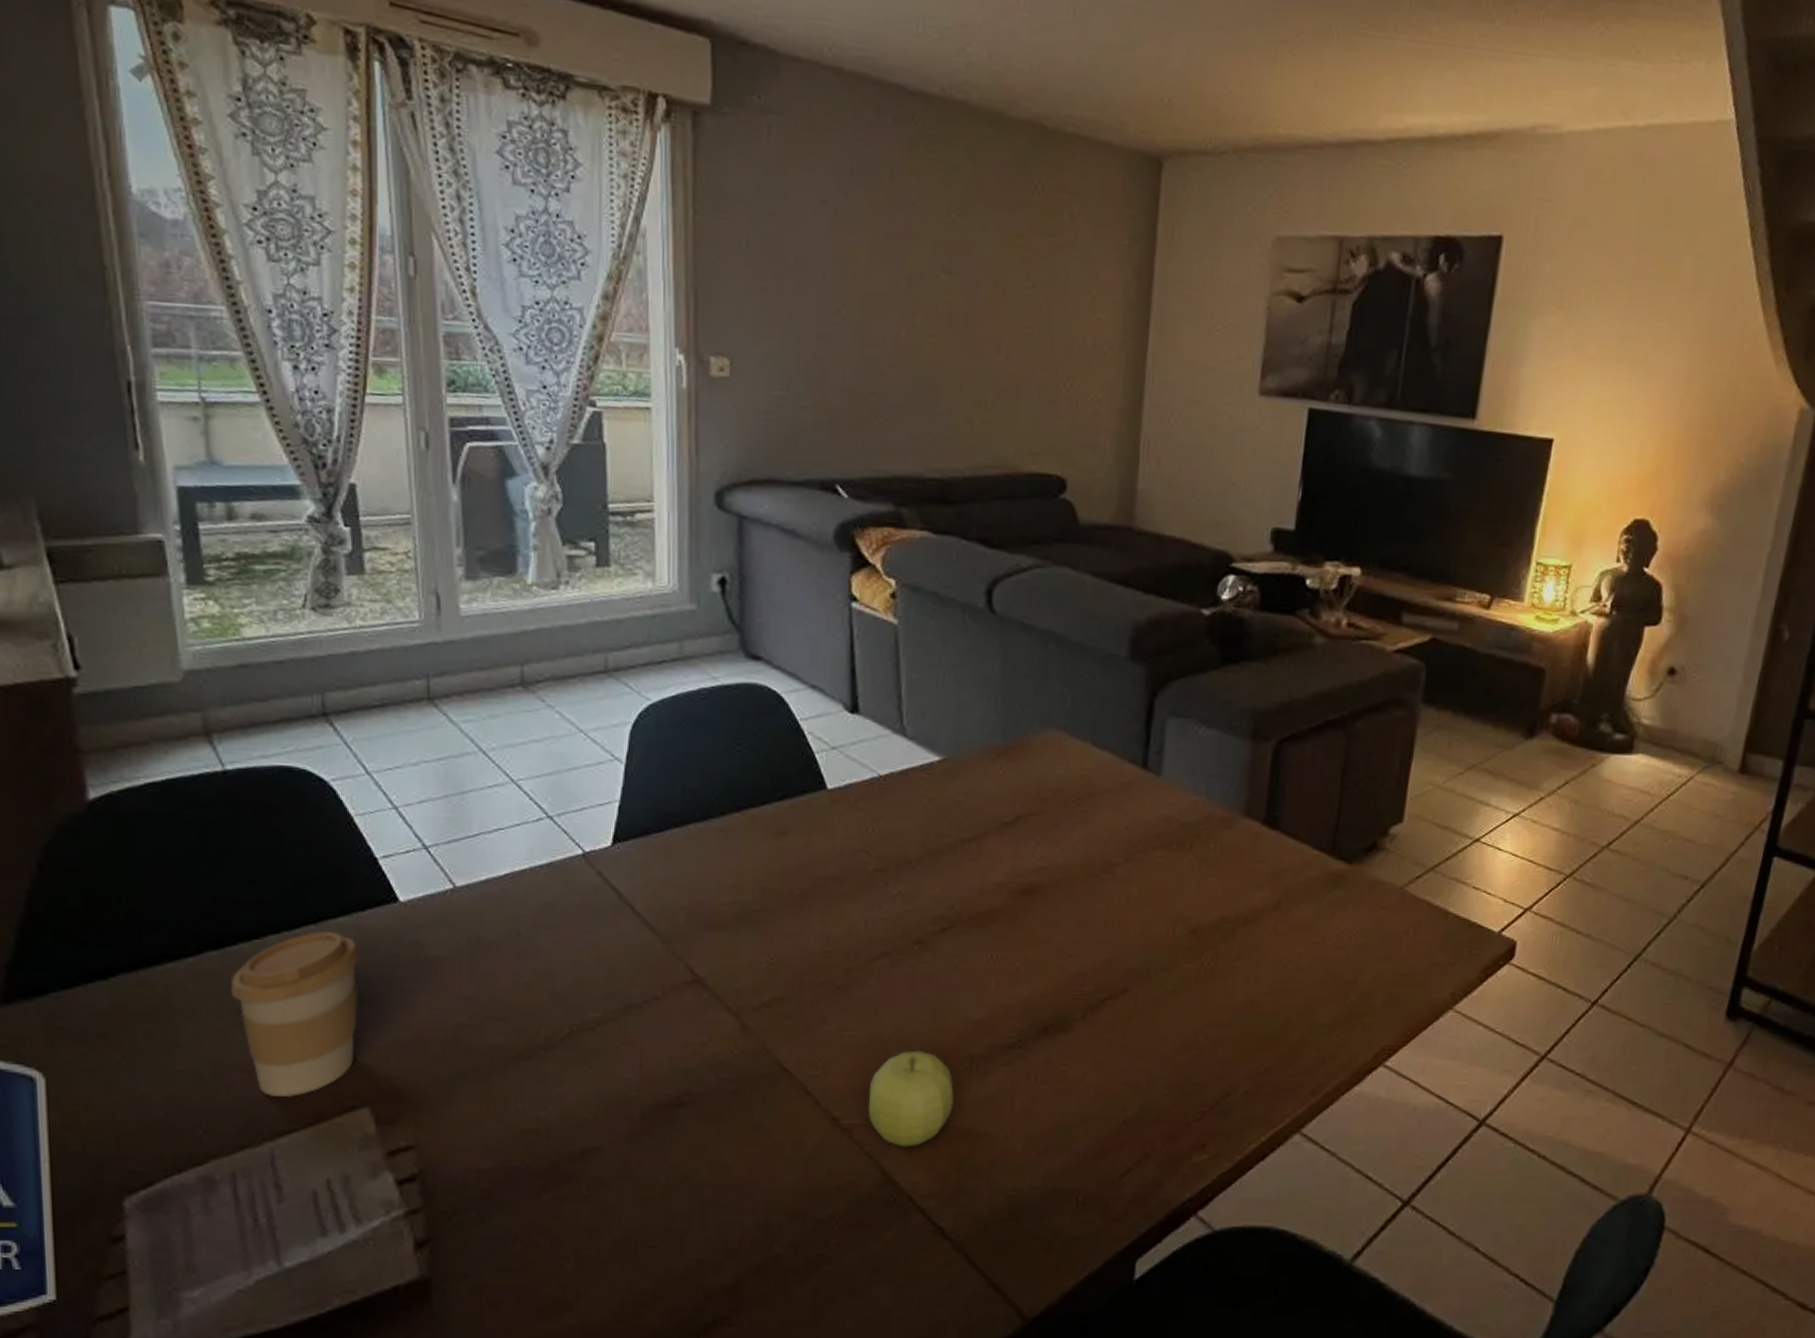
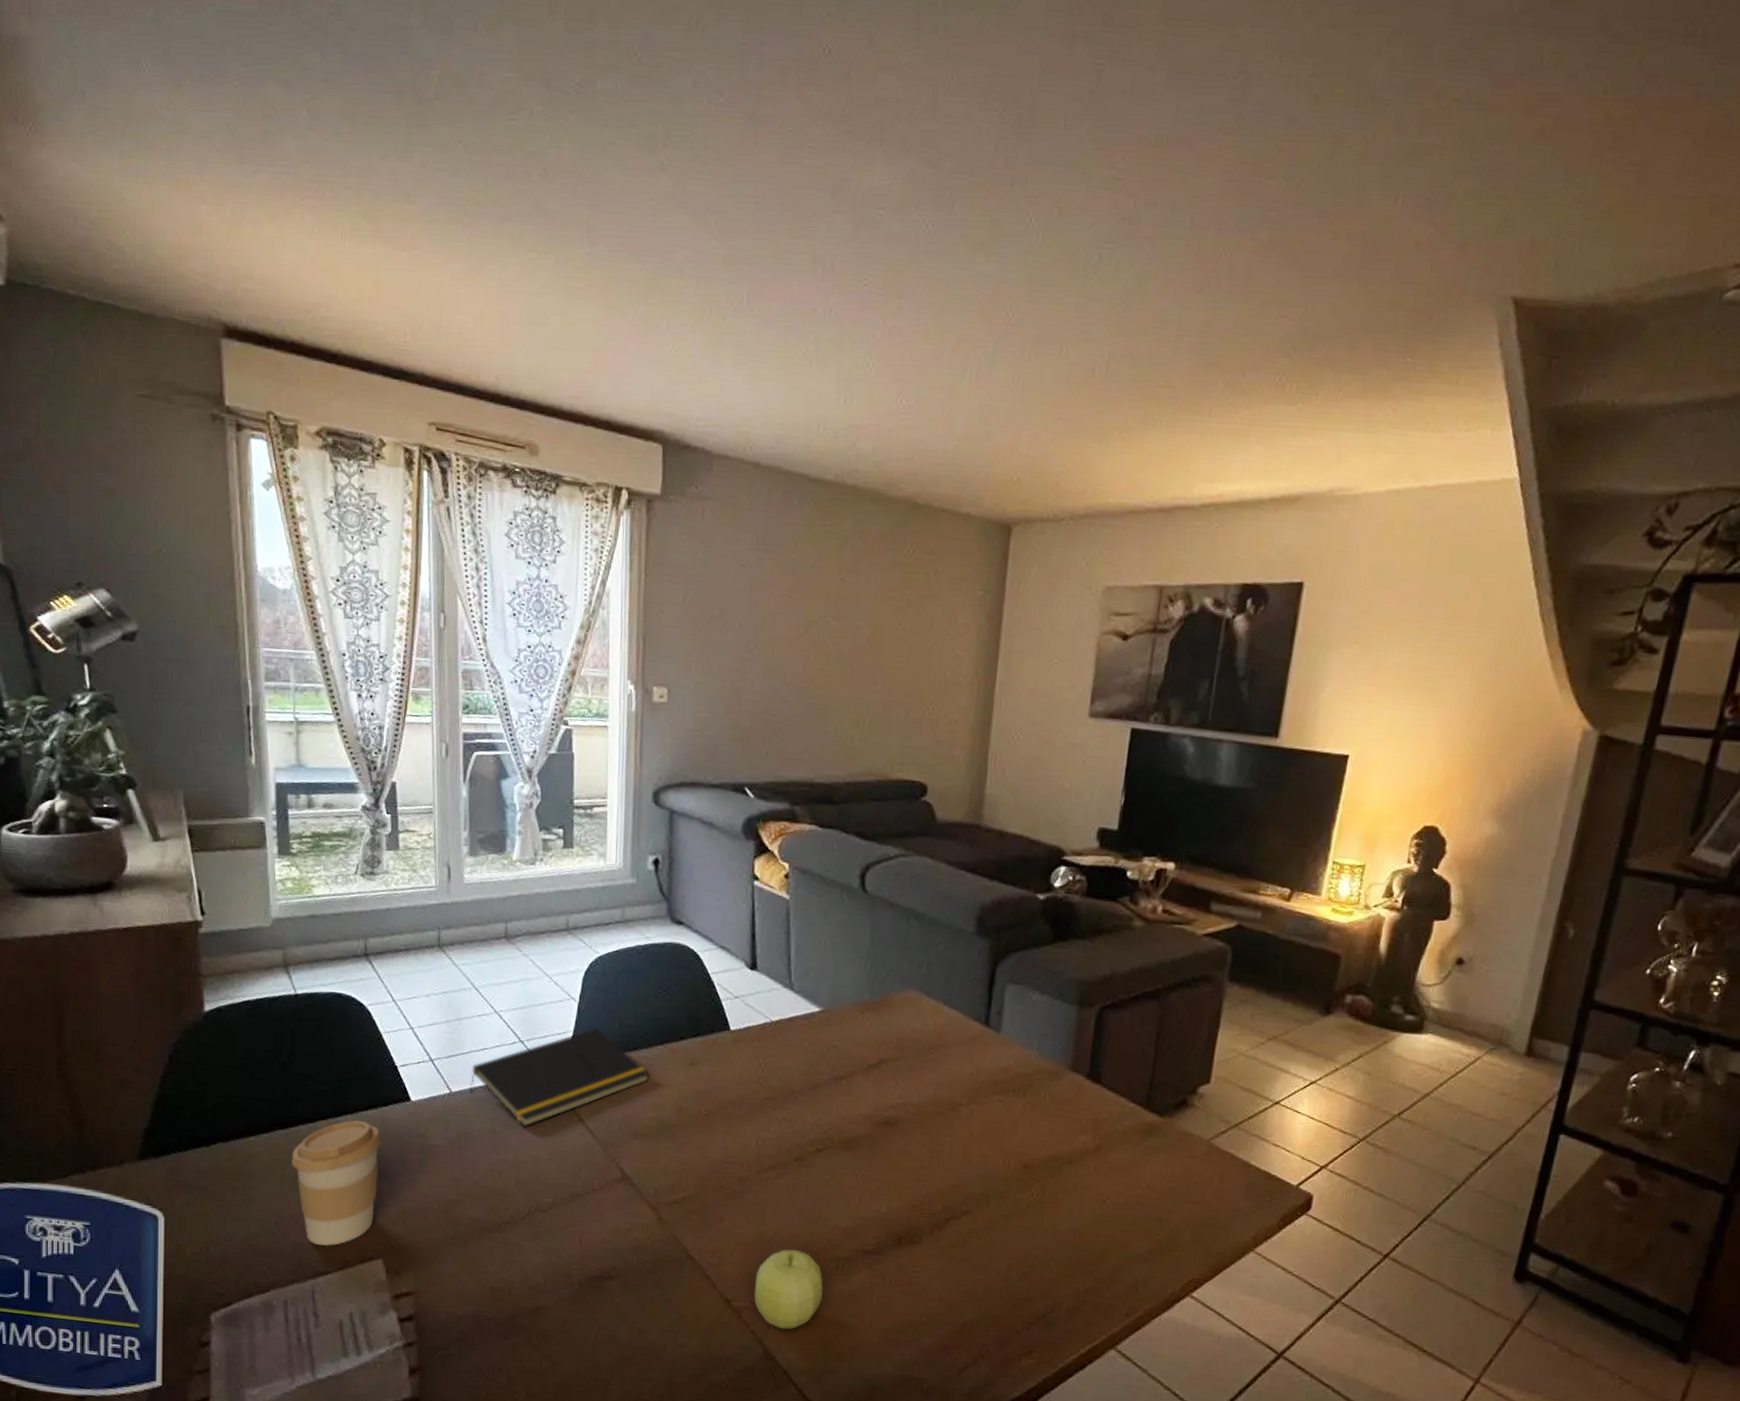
notepad: none [479,795,725,926] -> present [468,1028,650,1128]

